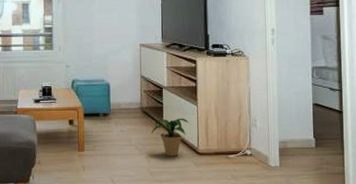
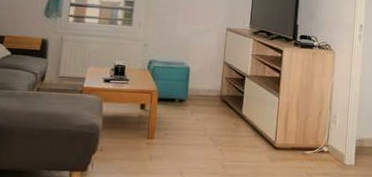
potted plant: present [151,118,189,156] -> none [228,109,269,150]

